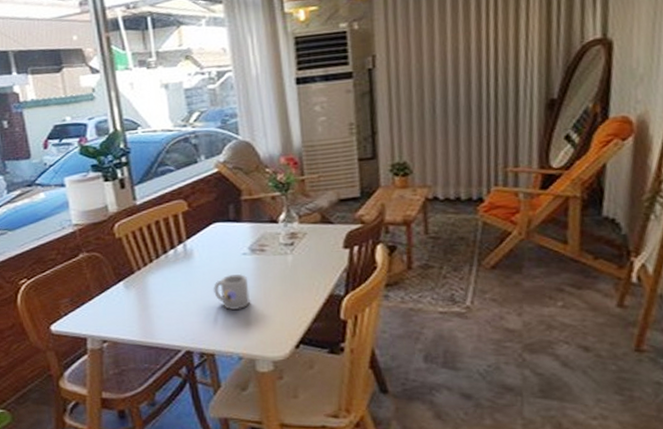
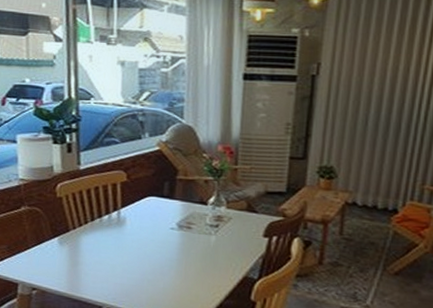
mug: present [212,273,251,311] -> none [138,245,172,278]

